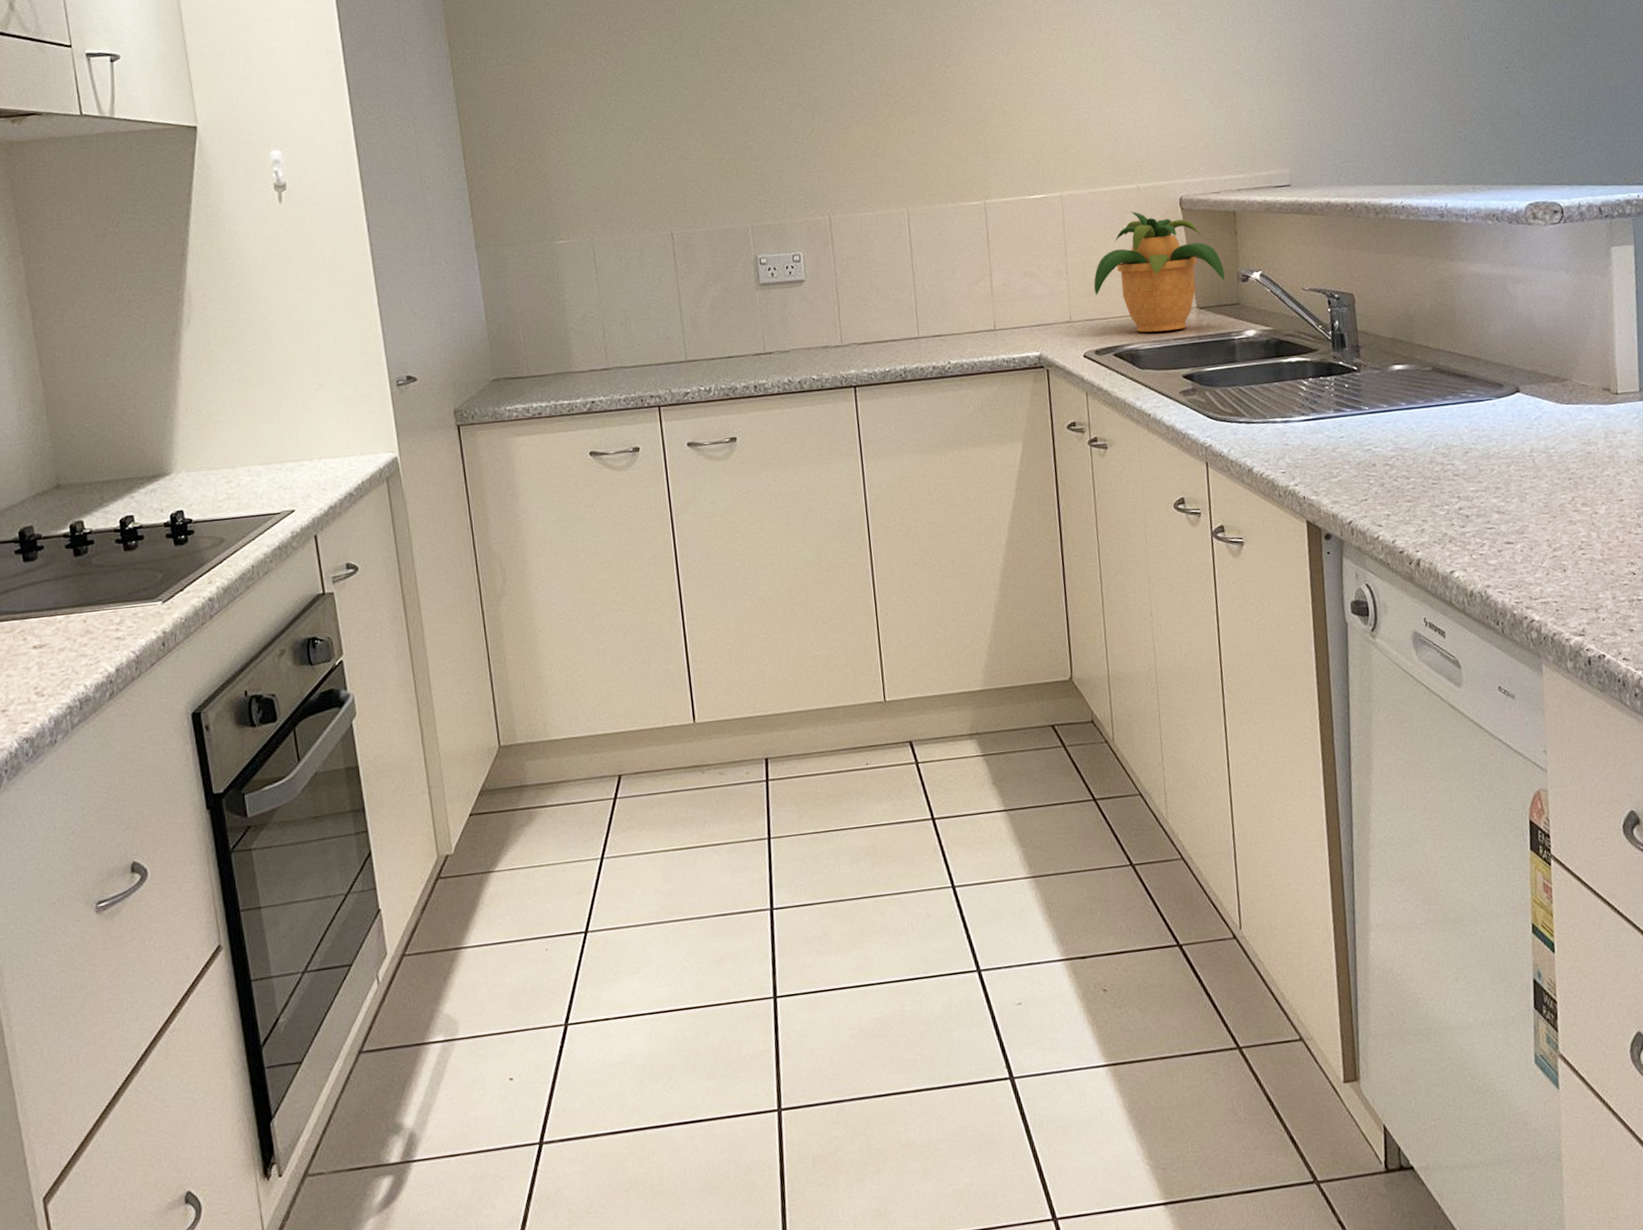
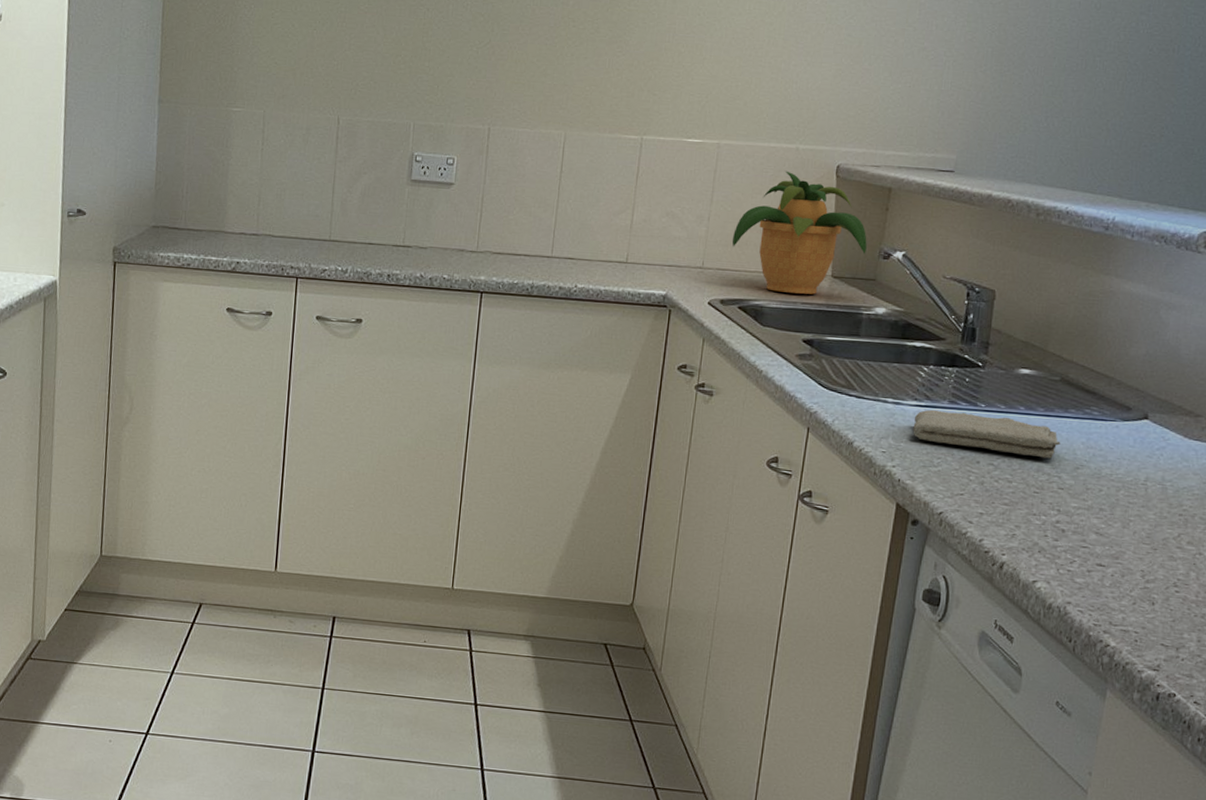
washcloth: none [1304,415,1446,454] -> present [913,409,1061,459]

